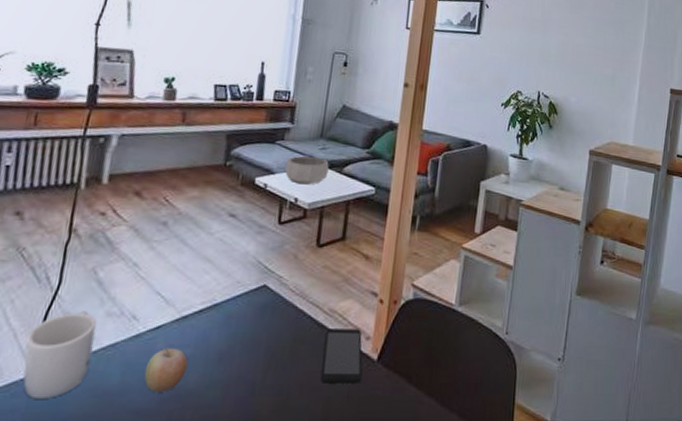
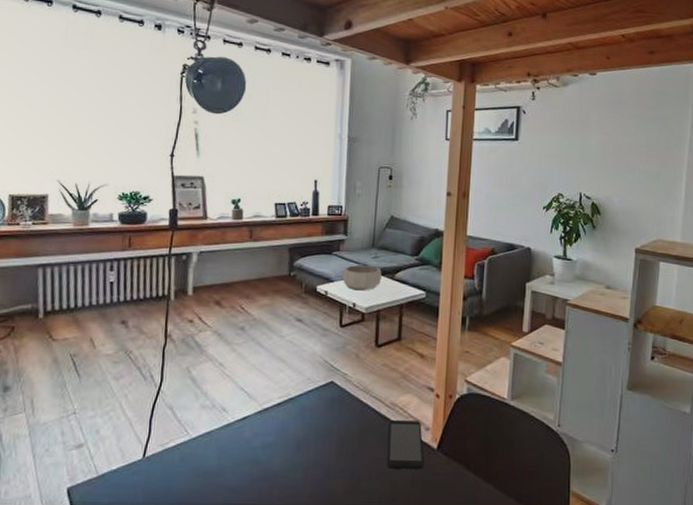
mug: present [22,311,98,399] -> none [139,404,194,476]
fruit: present [144,347,188,392] -> none [236,435,272,473]

